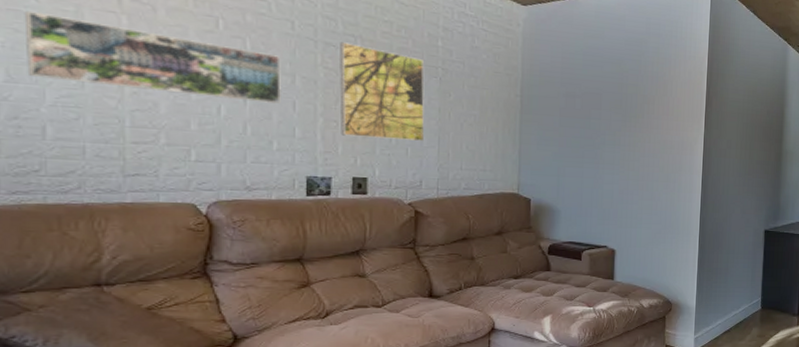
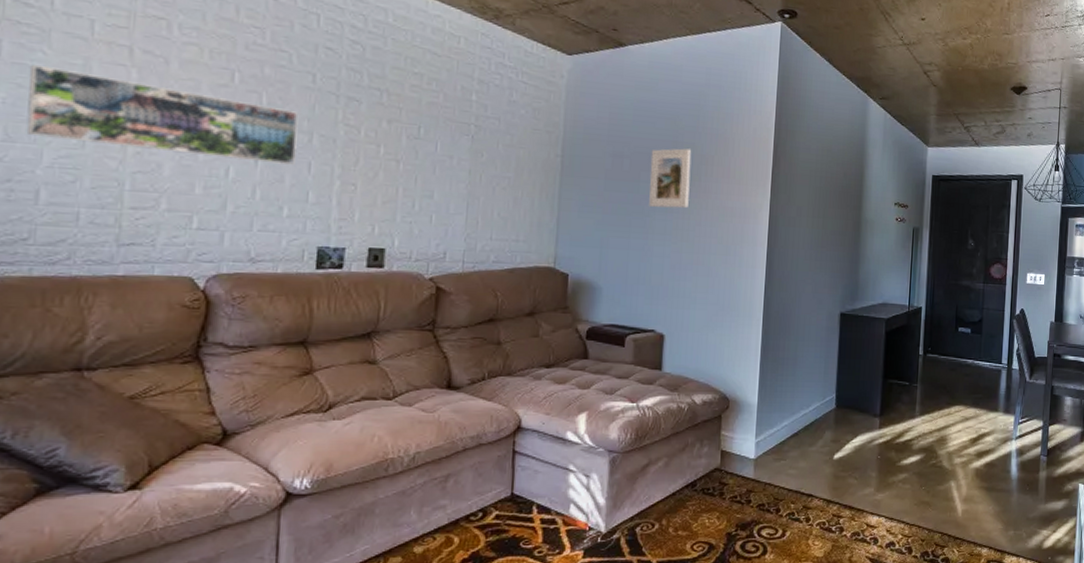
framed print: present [339,42,425,141] -> none [358,96,455,207]
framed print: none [599,89,635,142] -> present [649,148,692,209]

